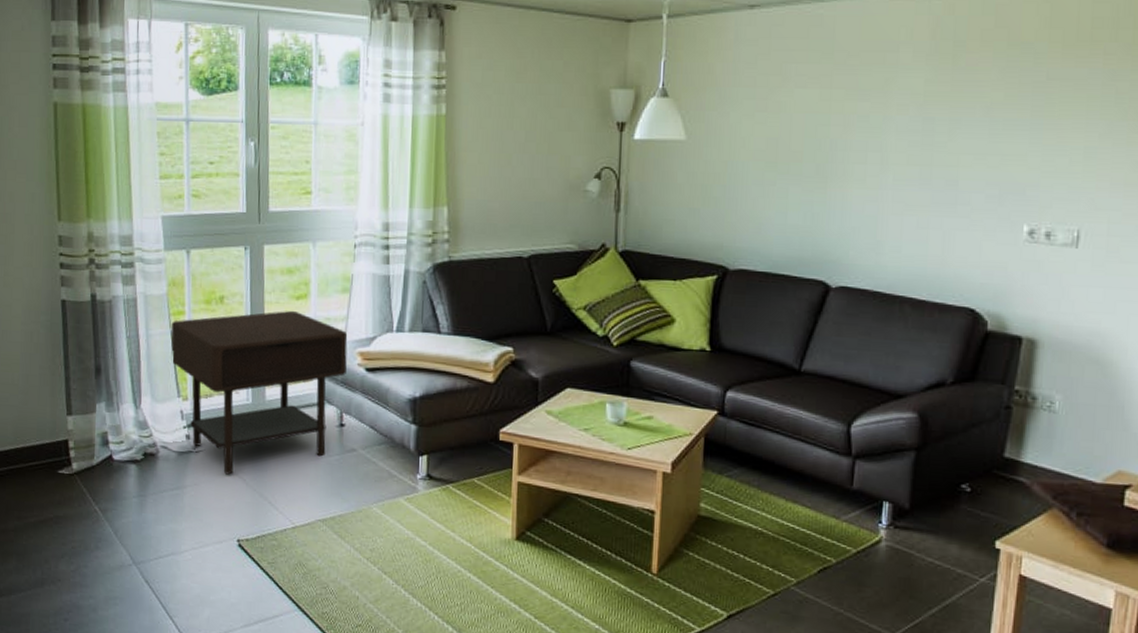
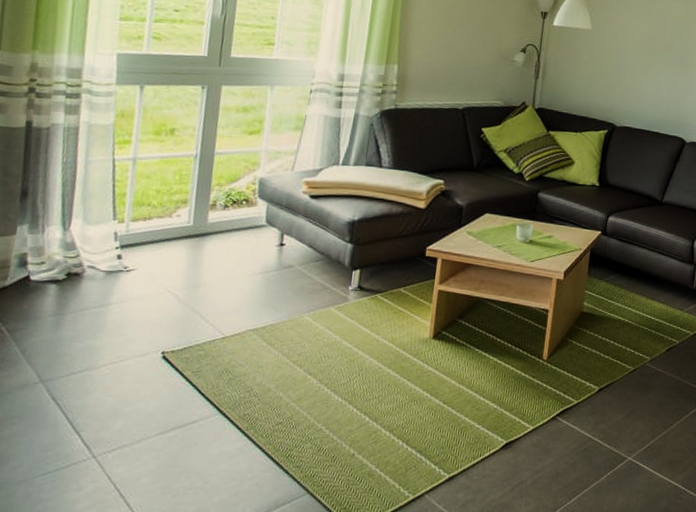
side table: present [171,310,348,475] -> none [111,143,296,292]

